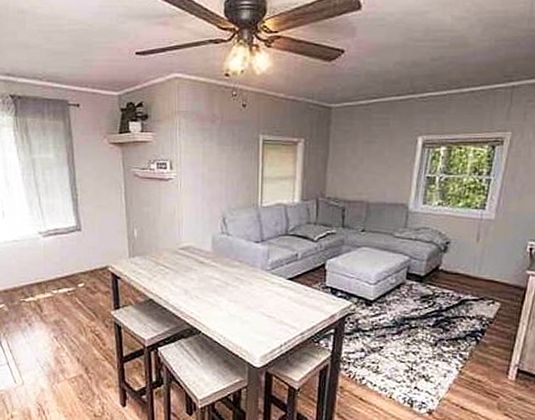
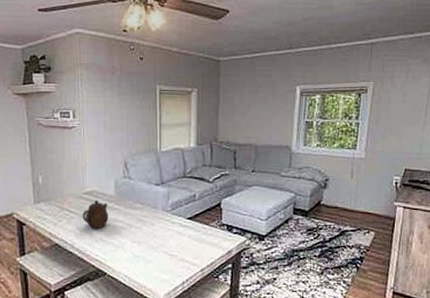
teapot: none [177,256,205,285] -> present [82,200,109,228]

